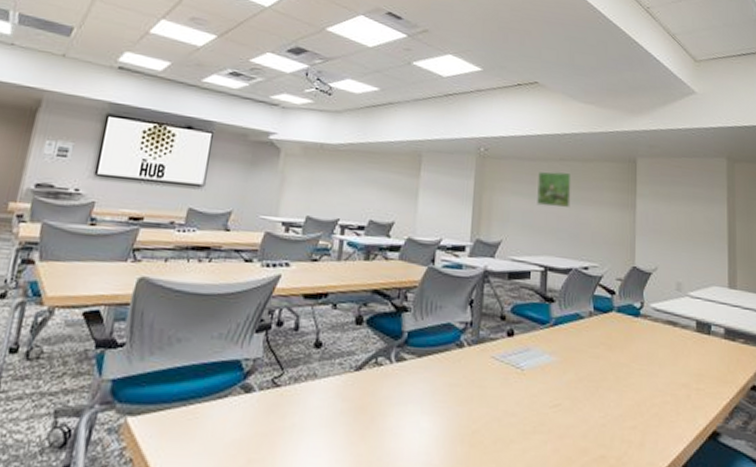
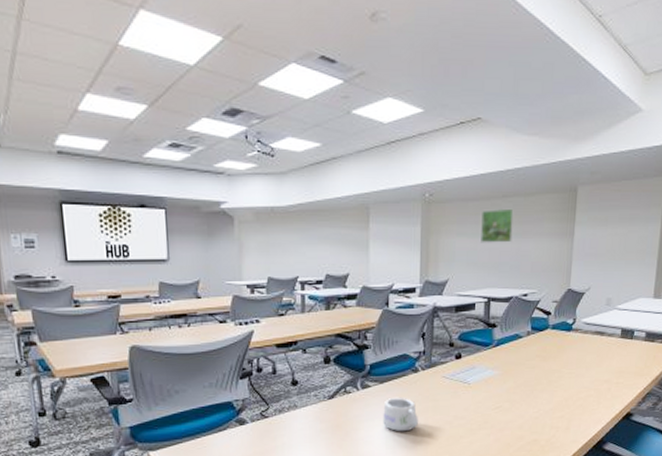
mug: none [417,377,460,426] -> present [383,397,418,432]

